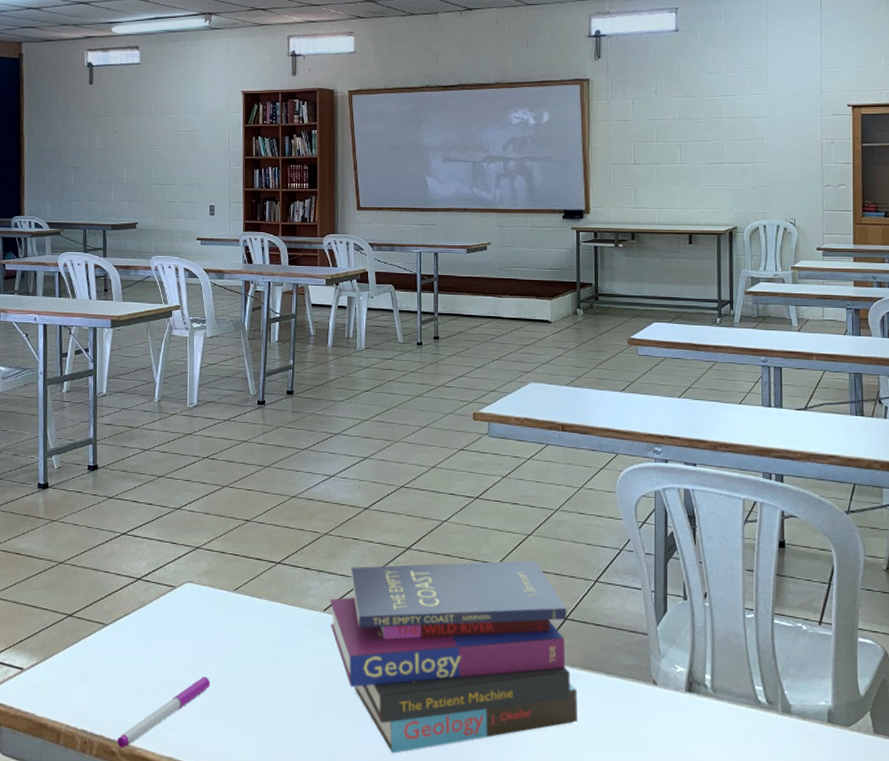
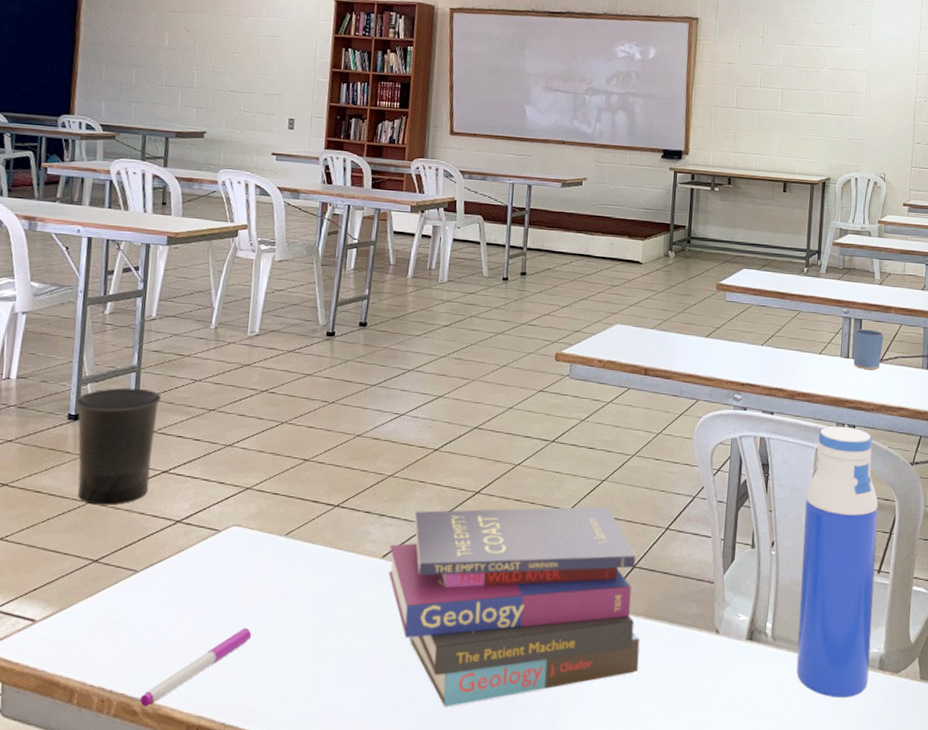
waste bin: none [43,458,116,565] -> present [75,387,162,505]
water bottle: none [737,476,817,752] -> present [796,426,878,698]
mug: none [775,377,806,417] -> present [853,329,884,370]

